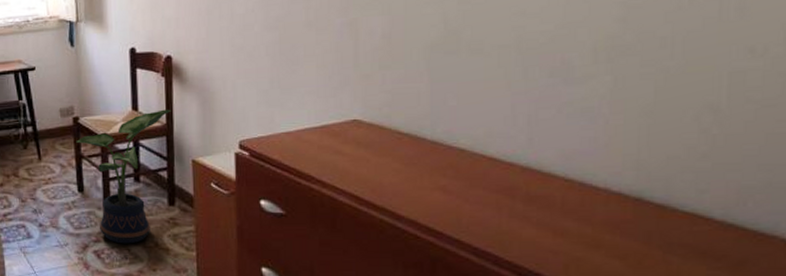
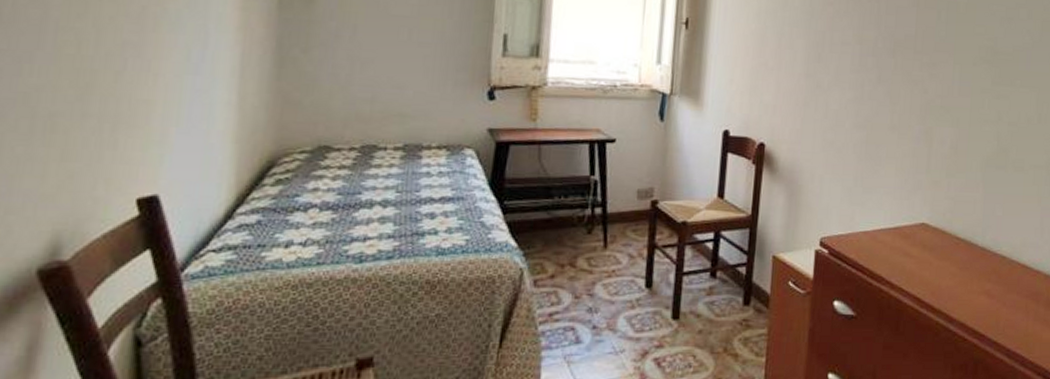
potted plant: present [76,109,171,244] -> none [651,199,758,349]

